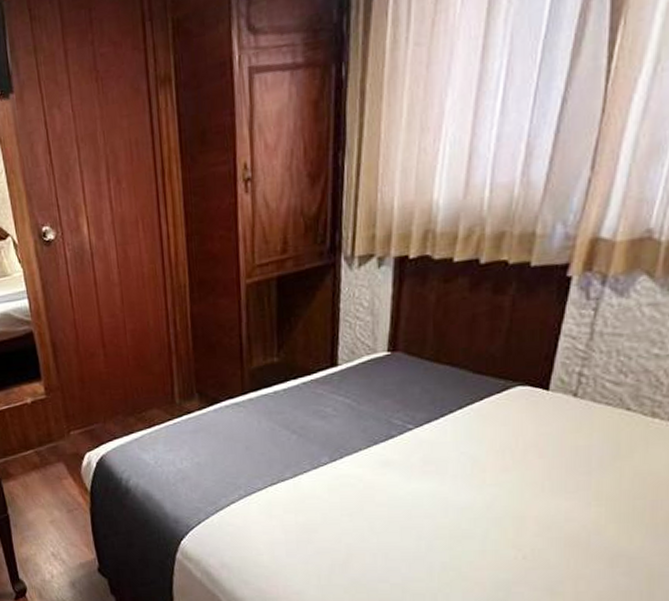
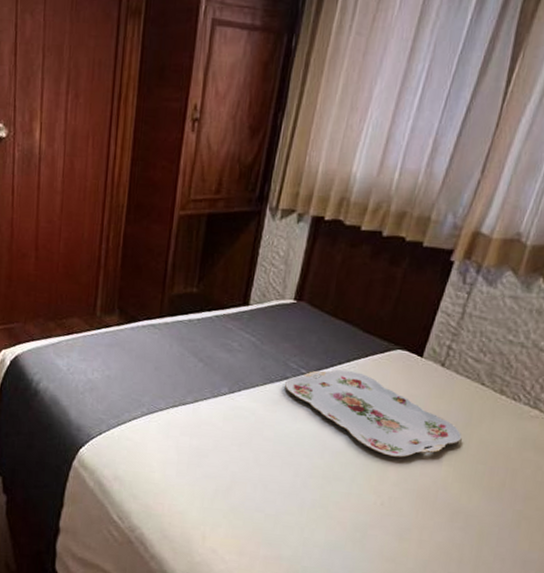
serving tray: none [390,418,611,505] -> present [284,369,462,458]

